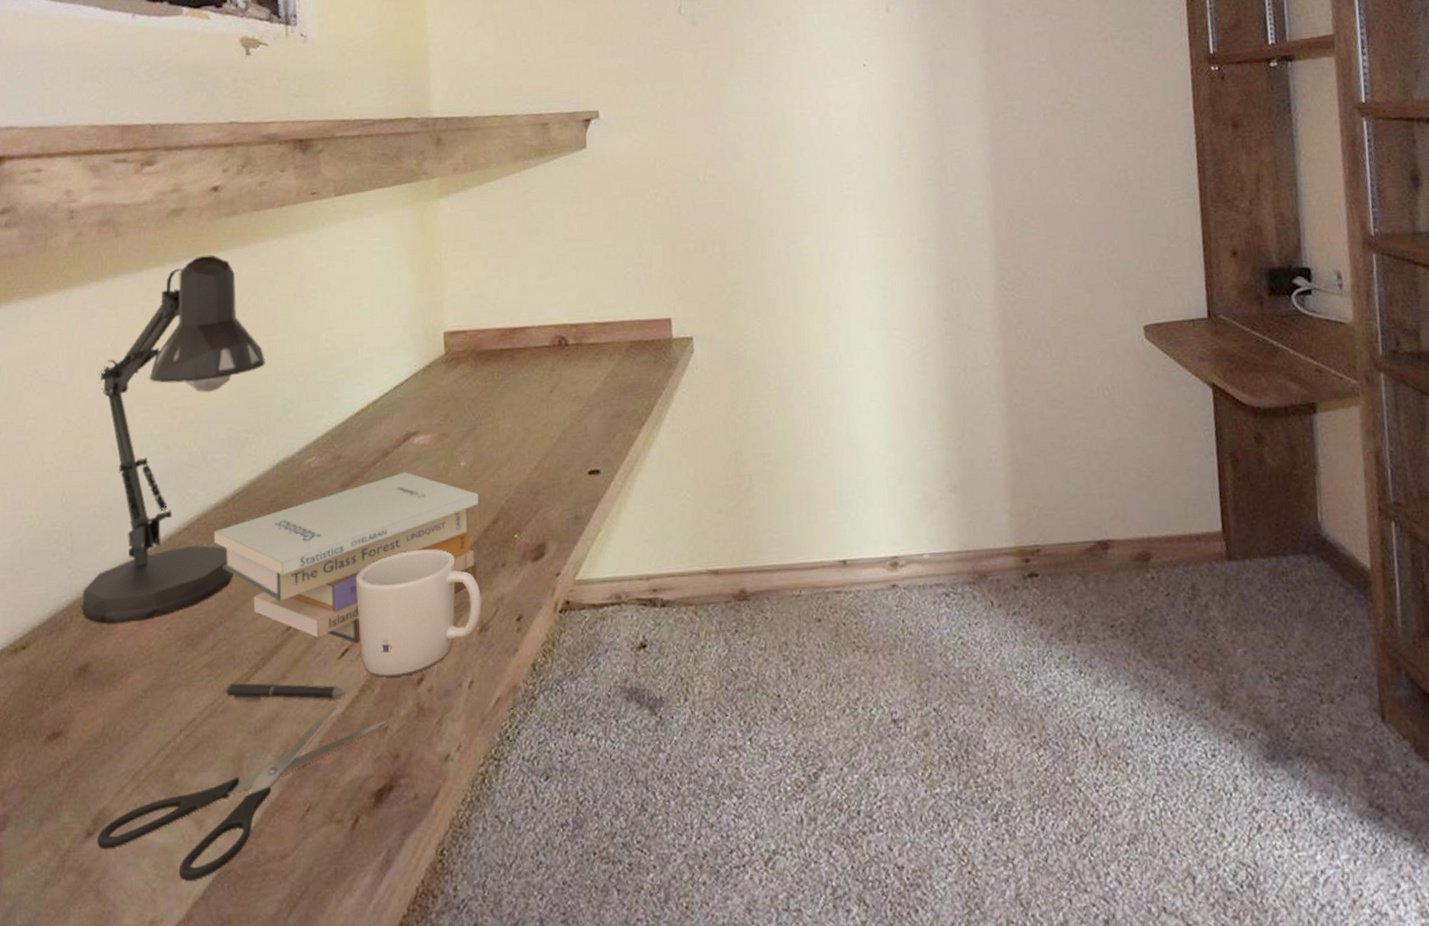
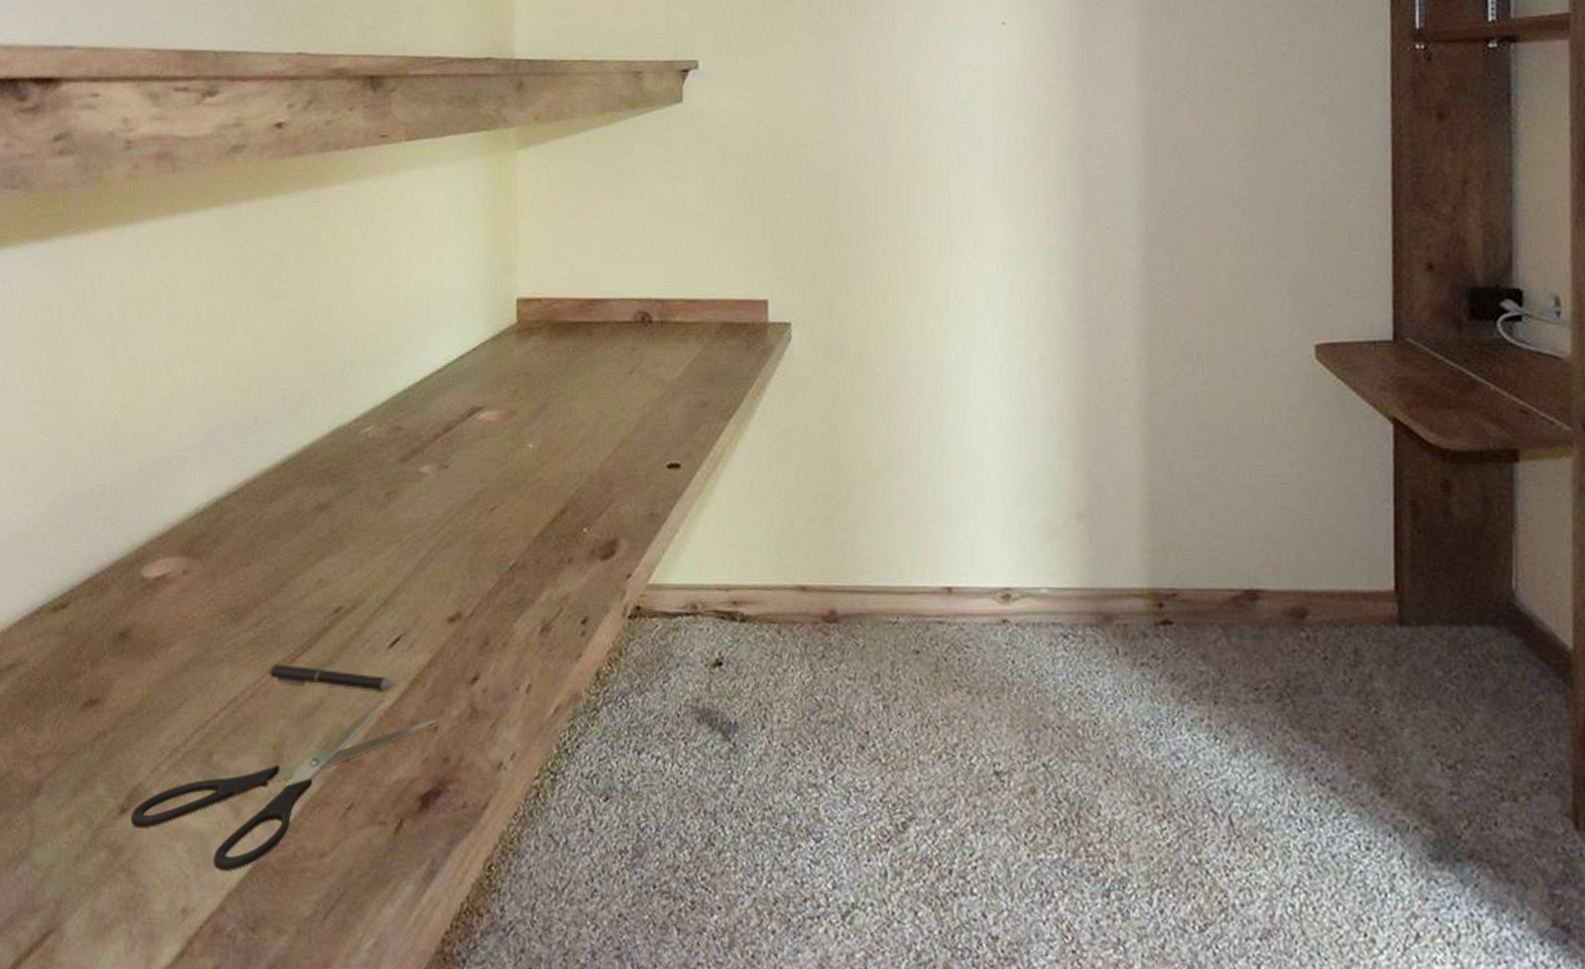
desk lamp: present [80,255,266,623] -> none [122,197,326,588]
books: present [213,472,479,644] -> none [263,450,547,633]
mug: present [355,548,481,678] -> none [410,536,544,673]

